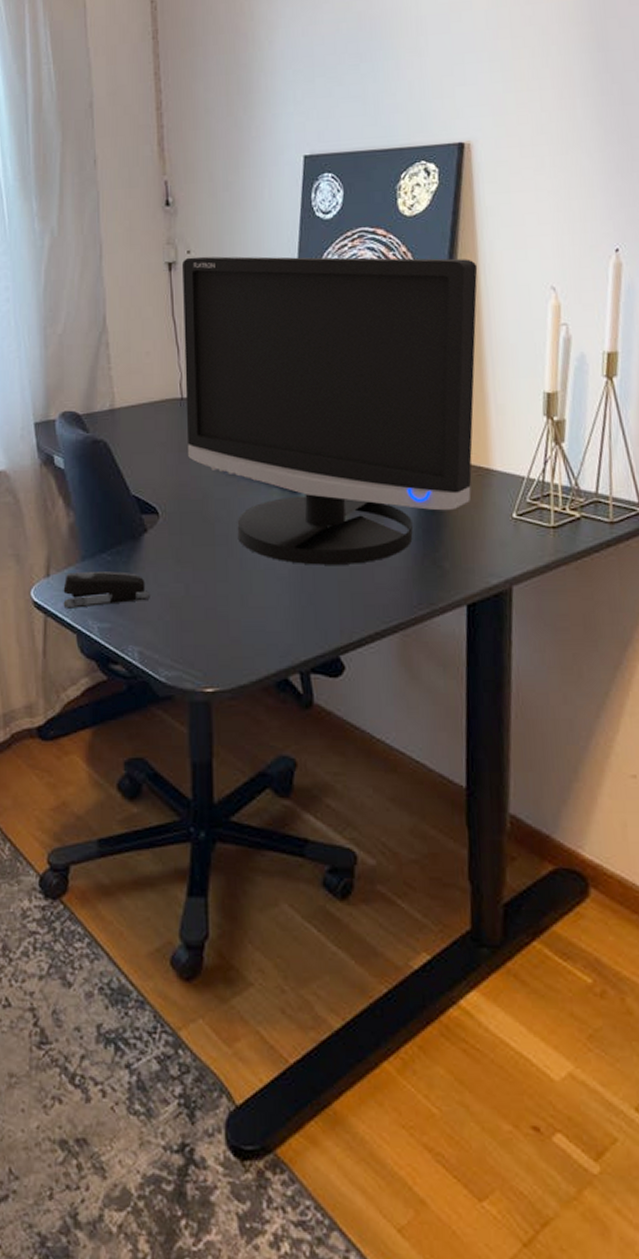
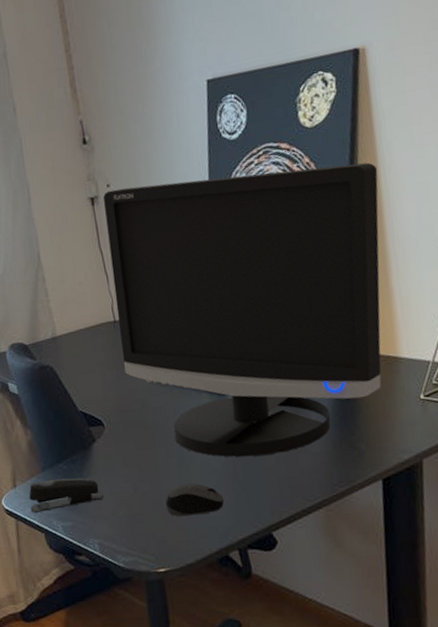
computer mouse: none [220,590,288,629] -> present [165,483,225,517]

